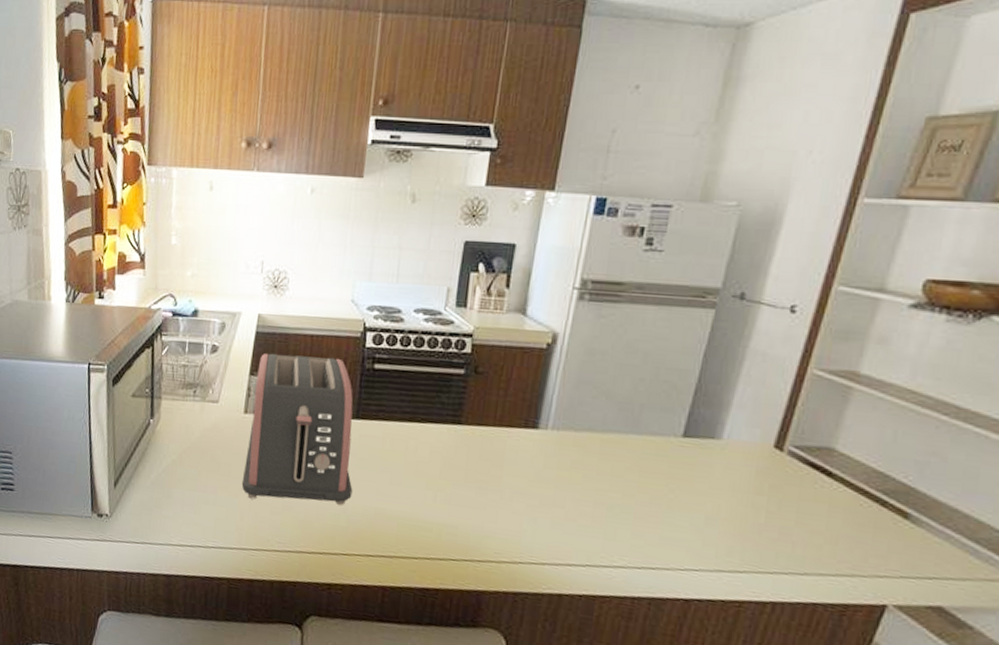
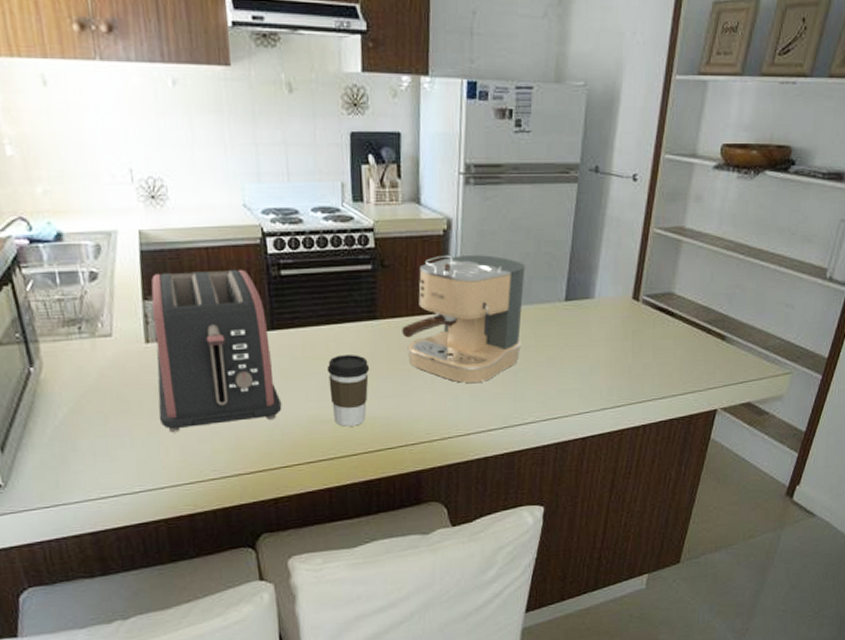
coffee cup: none [400,454,446,529] -> present [326,355,370,427]
coffee maker: none [485,369,638,510] -> present [402,254,525,383]

